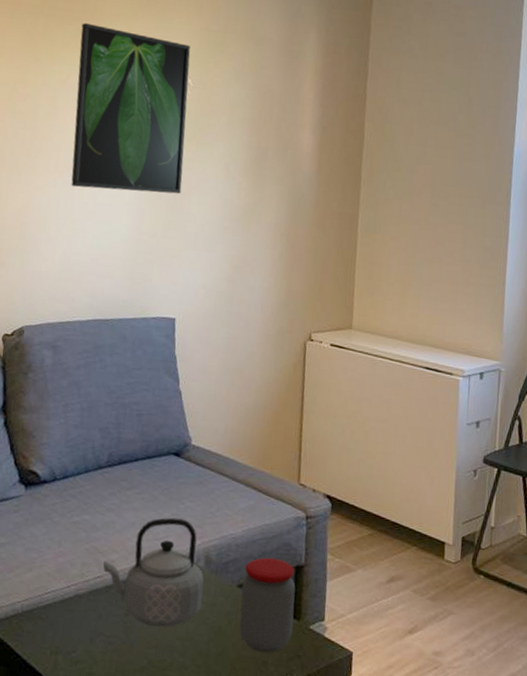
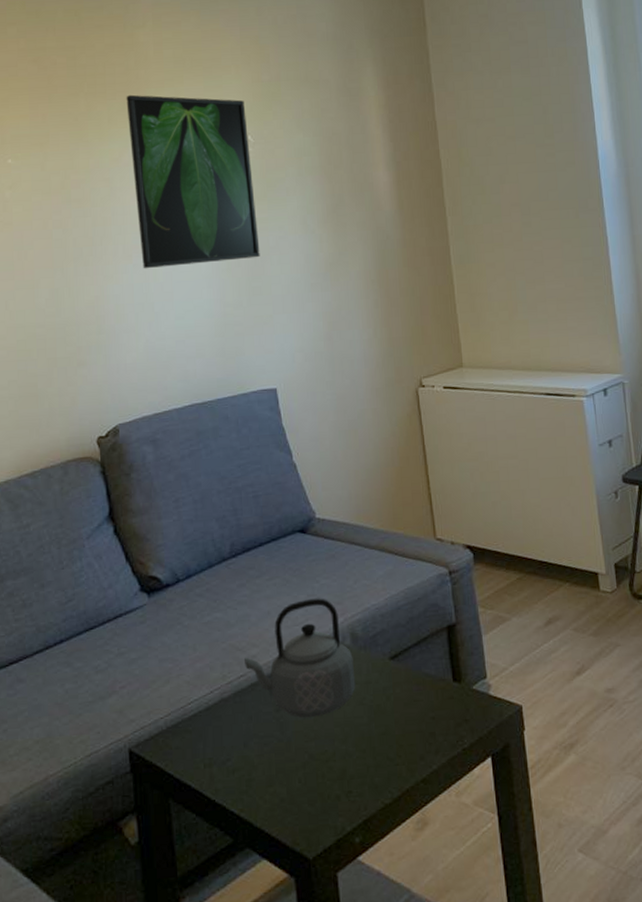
jar: present [239,557,296,653] -> none [394,622,455,724]

